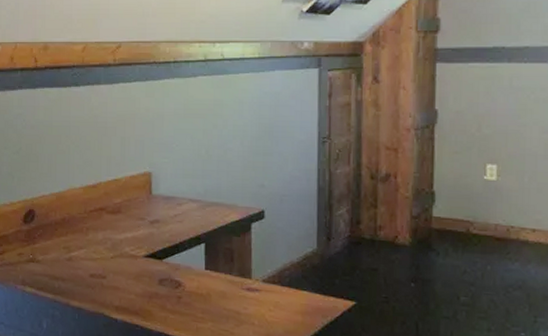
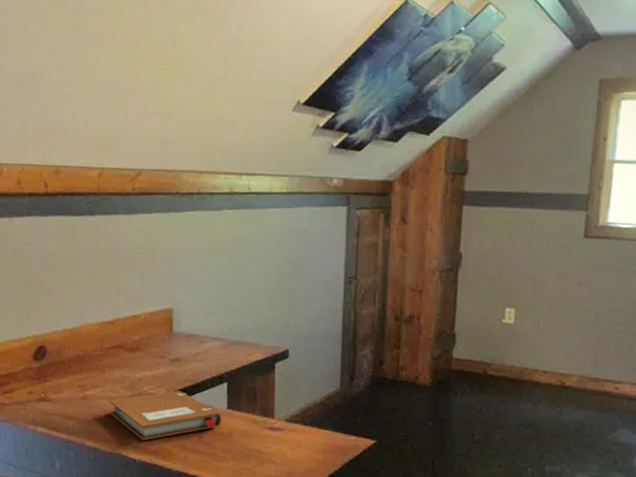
notebook: none [92,252,200,301] -> present [109,391,221,441]

